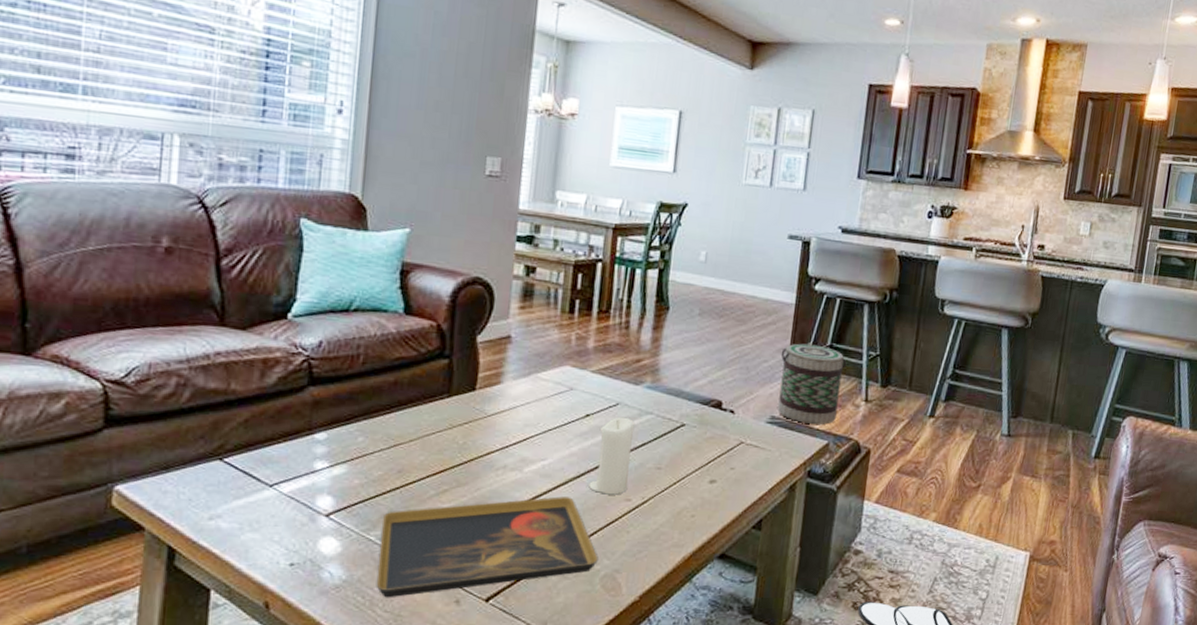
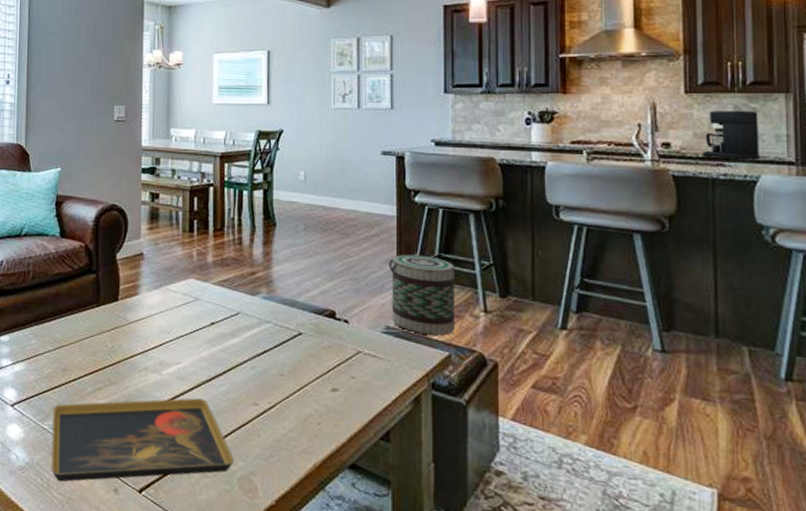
candle: present [589,416,635,495] -> none [219,325,256,399]
coffee maker: none [1067,218,1116,266] -> present [702,110,761,160]

